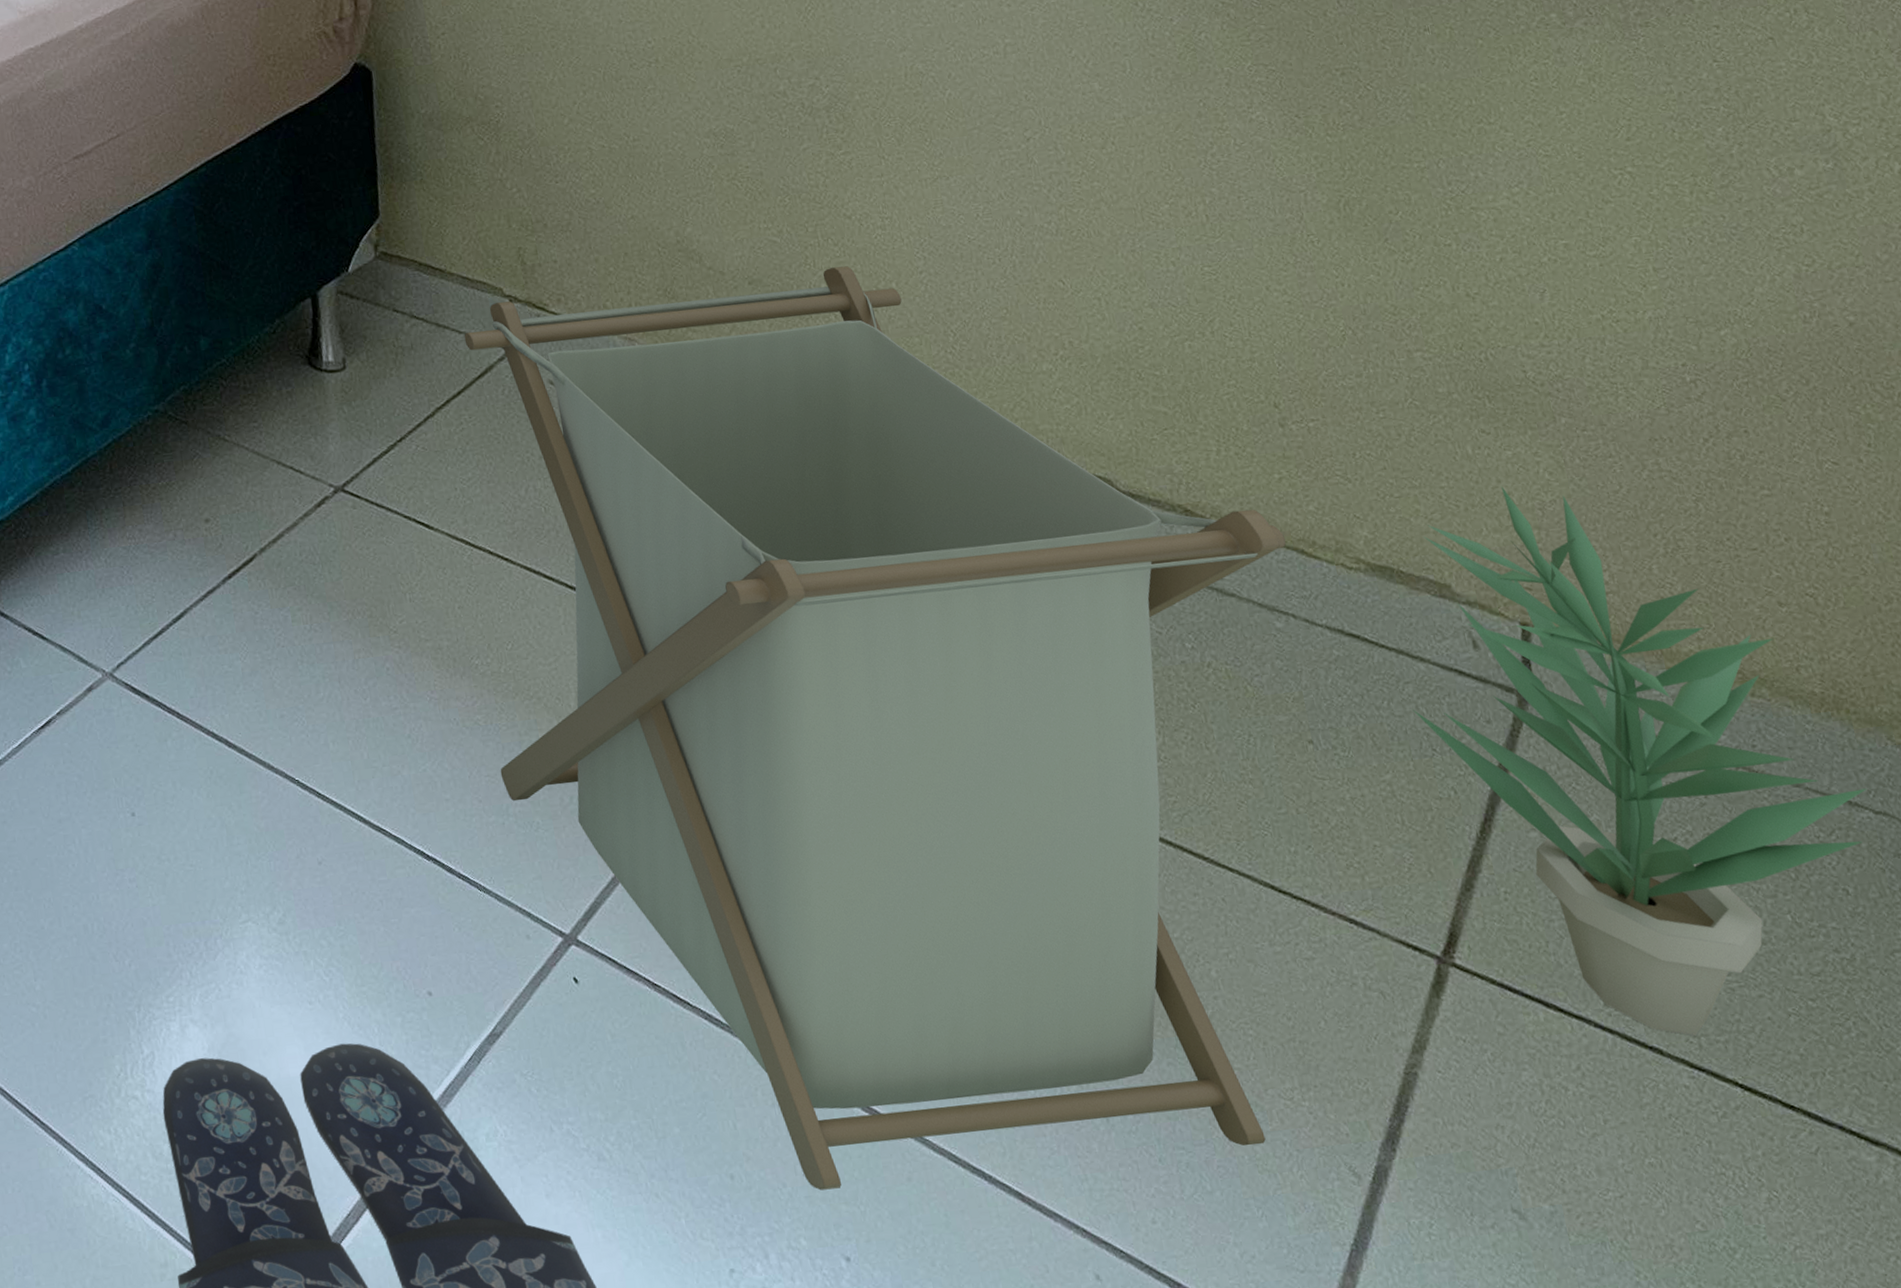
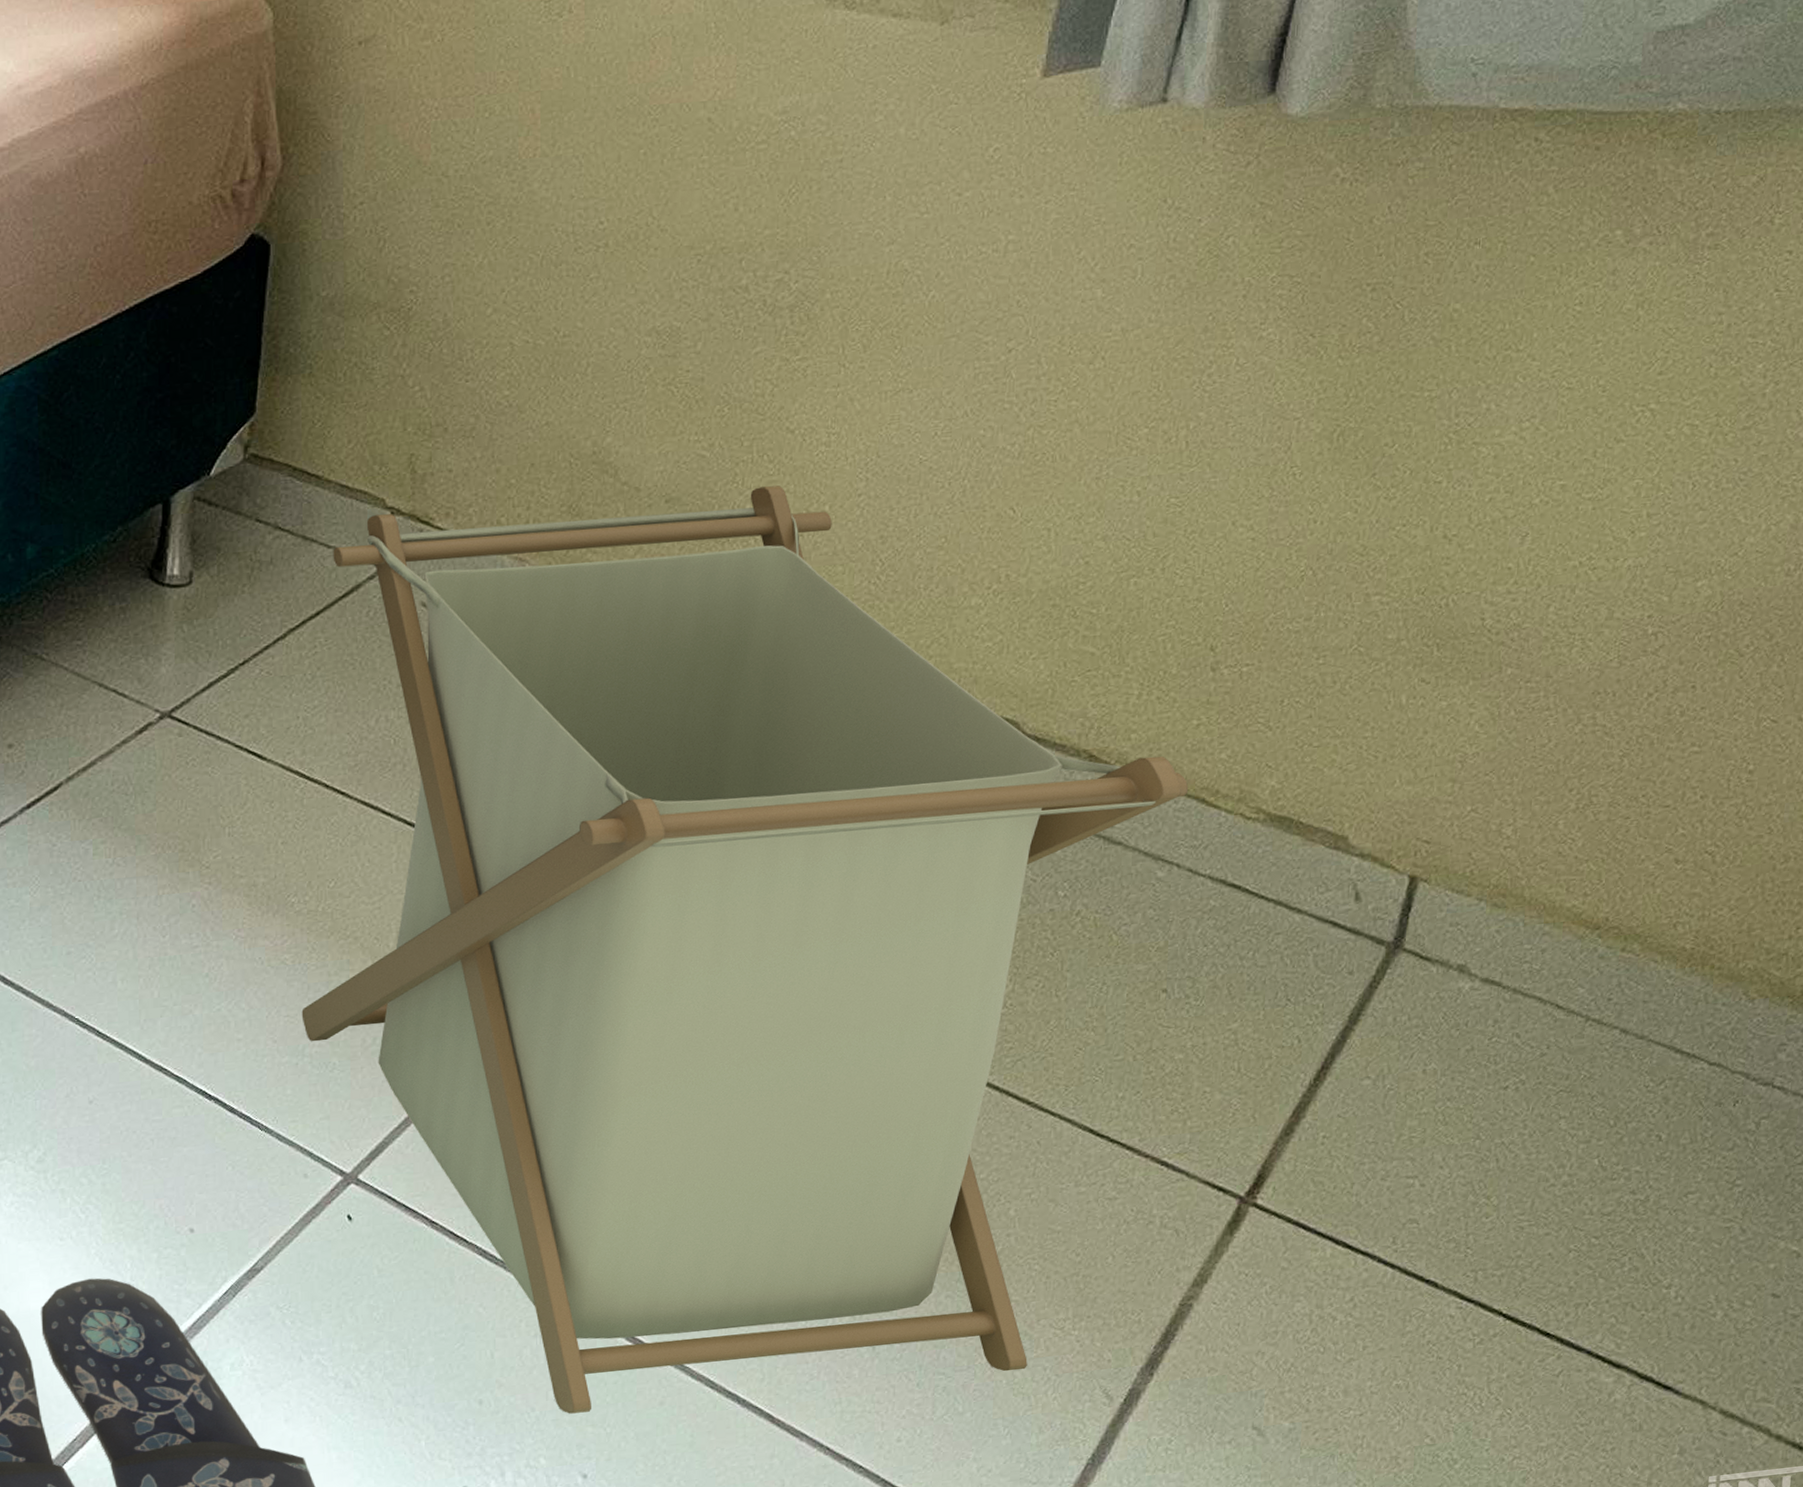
potted plant: present [1412,486,1867,1036] -> none [1277,737,1709,1271]

